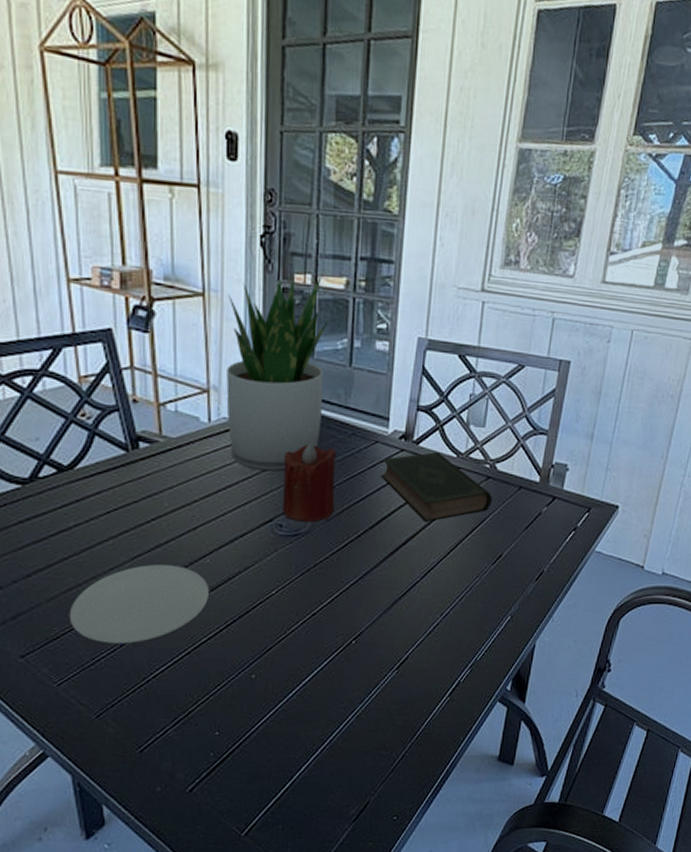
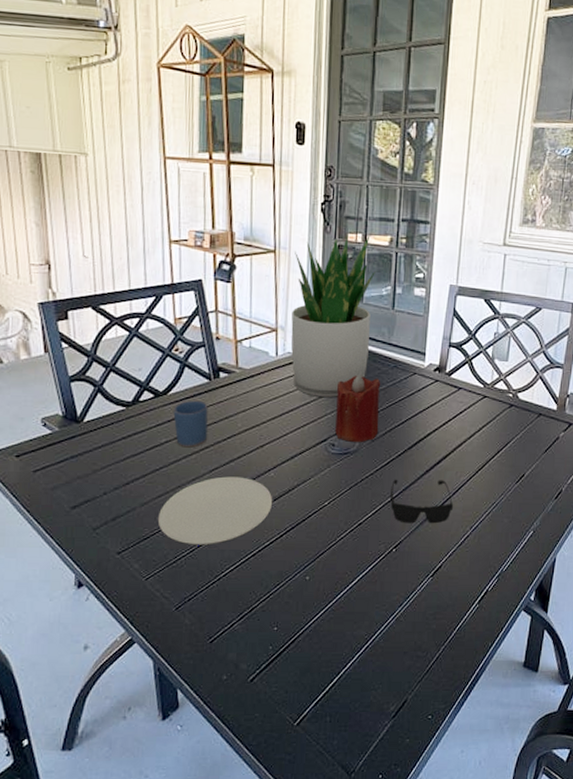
mug: none [82,475,126,532] -> present [173,400,208,448]
sunglasses: none [349,563,422,612] -> present [390,479,454,524]
book: present [380,452,492,521] -> none [418,383,515,444]

